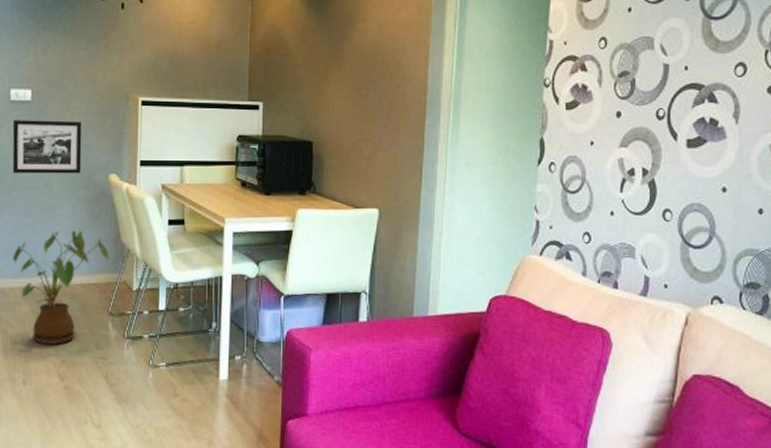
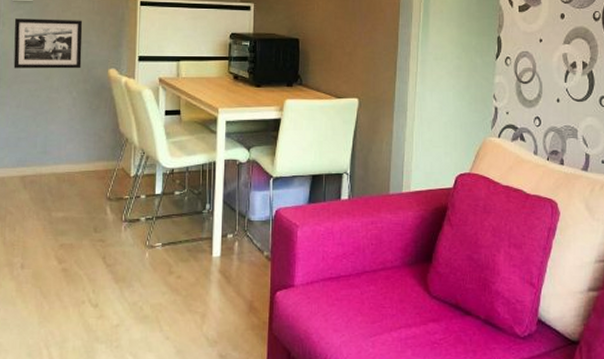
house plant: present [13,231,109,345] -> none [12,122,108,230]

